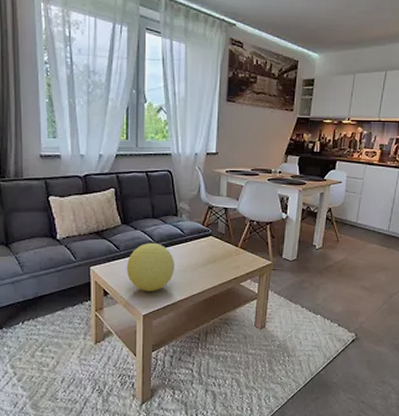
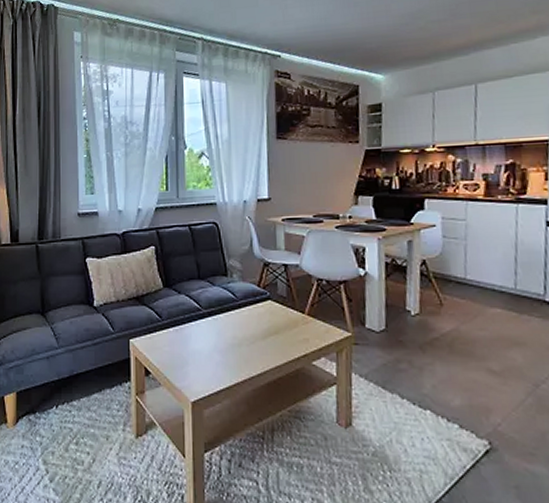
decorative ball: present [126,243,175,291] -> none [170,310,228,371]

